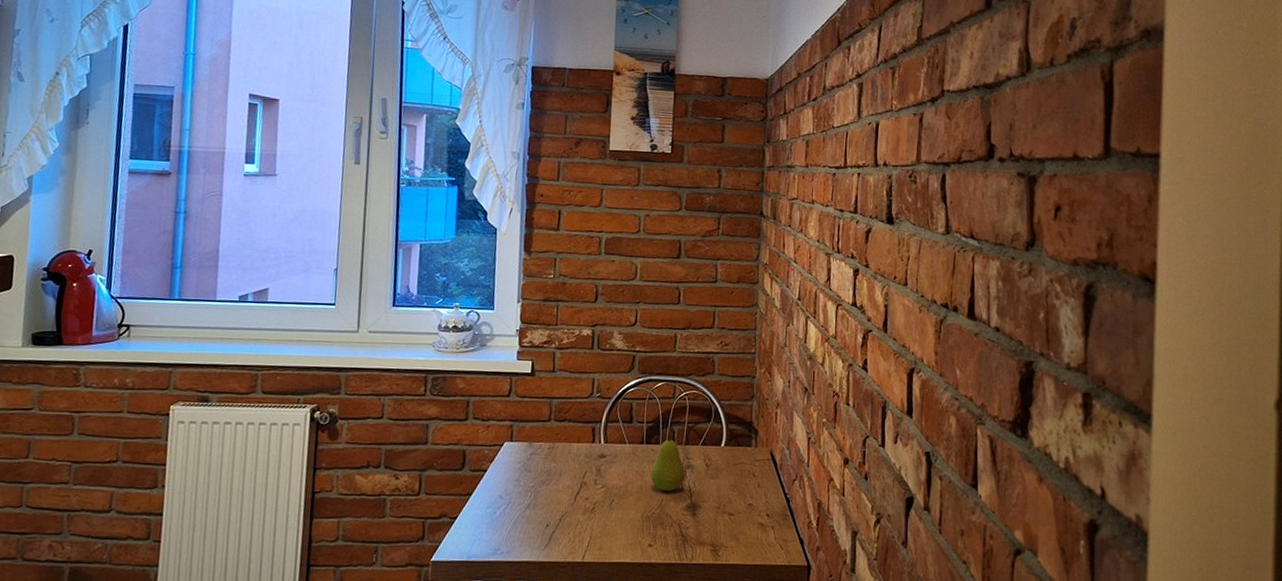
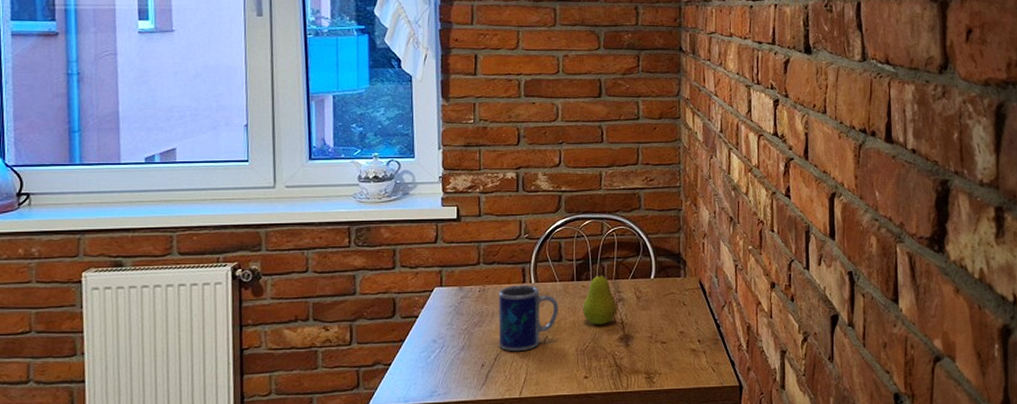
mug: none [565,444,627,514] -> present [498,284,559,352]

